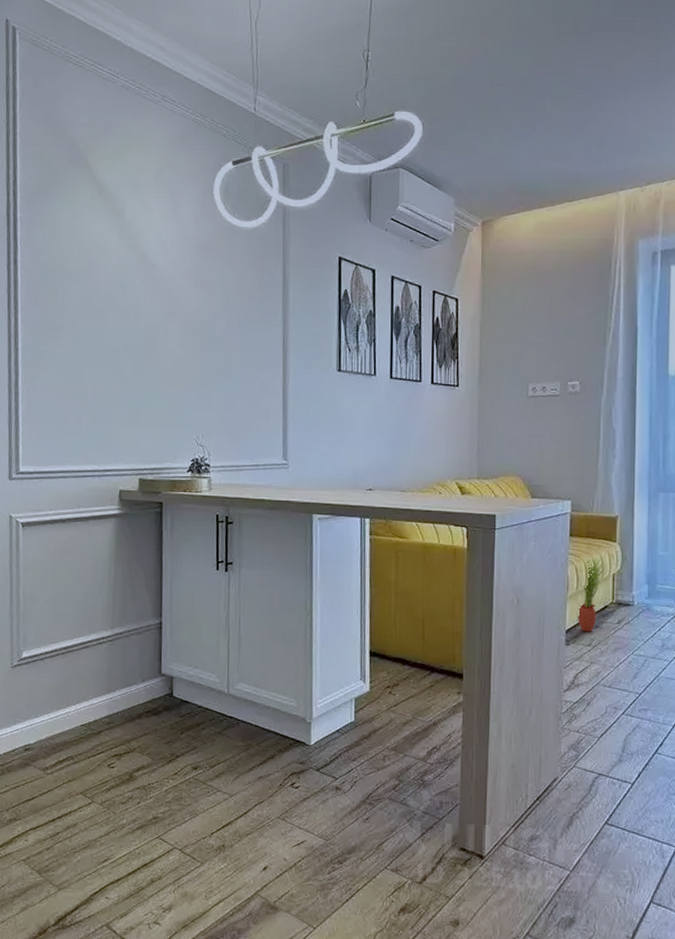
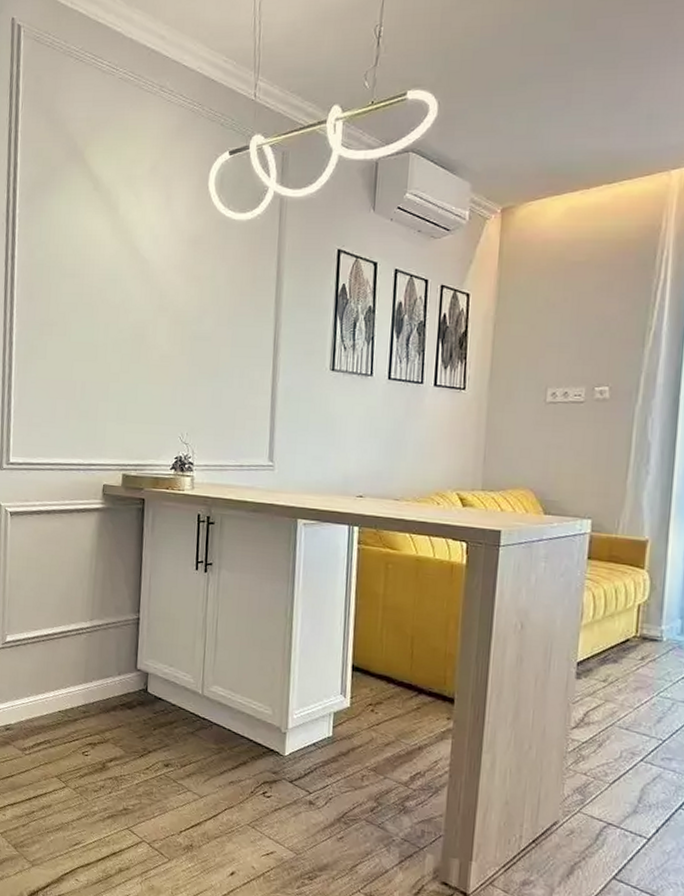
potted plant: present [577,559,604,632] -> none [591,586,627,667]

